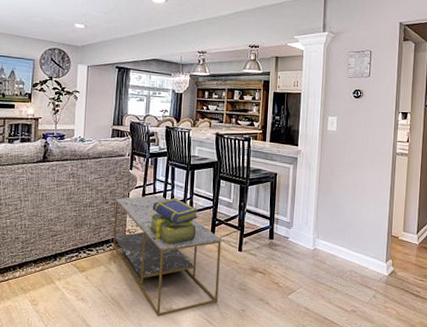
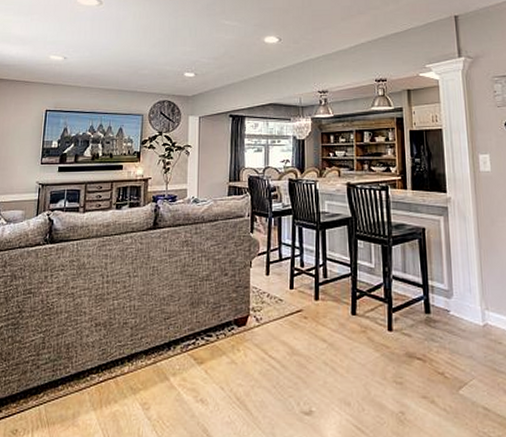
coffee table: present [113,195,222,317] -> none [235,263,368,424]
stack of books: present [149,197,199,246] -> none [276,264,335,327]

